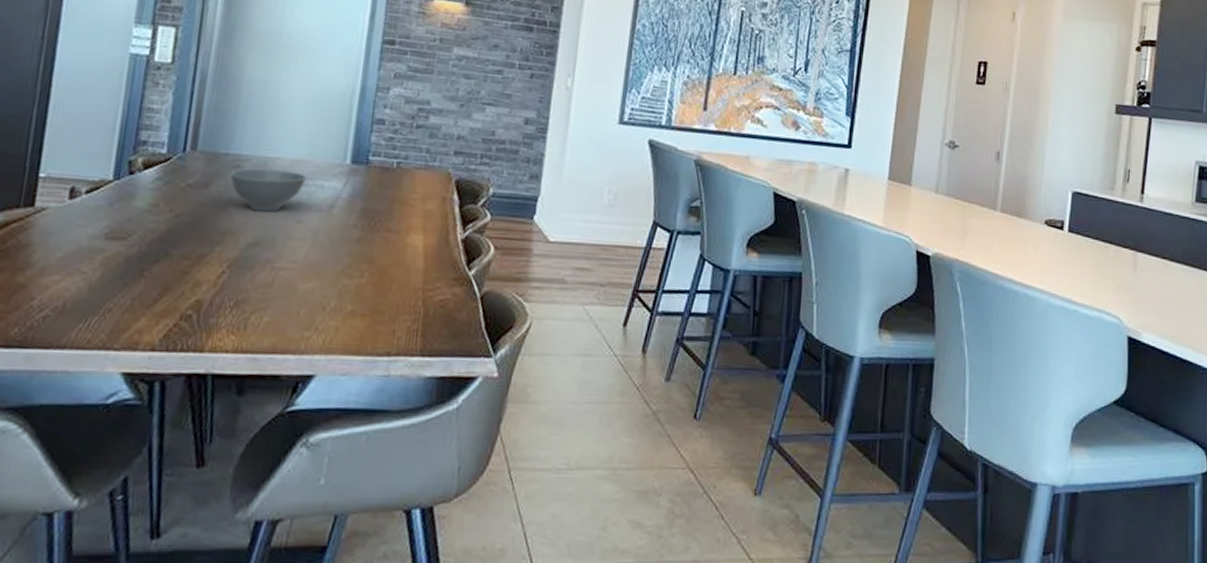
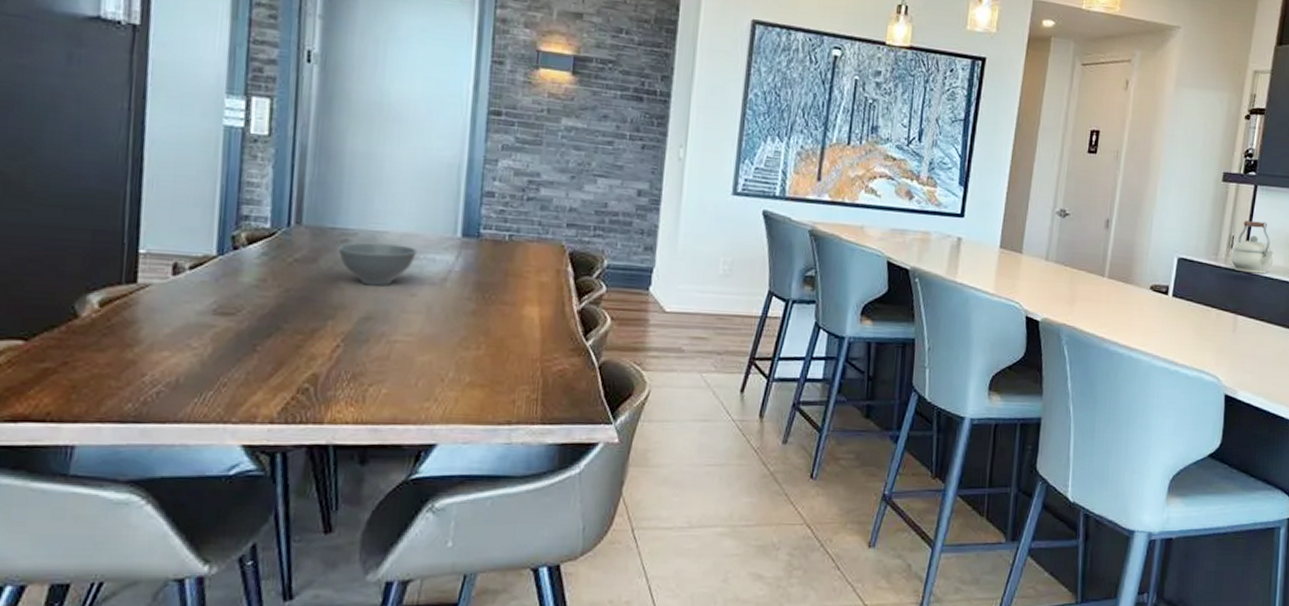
kettle: none [1128,154,1172,209] -> present [1231,220,1273,274]

